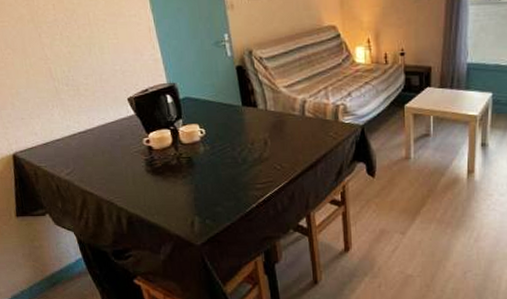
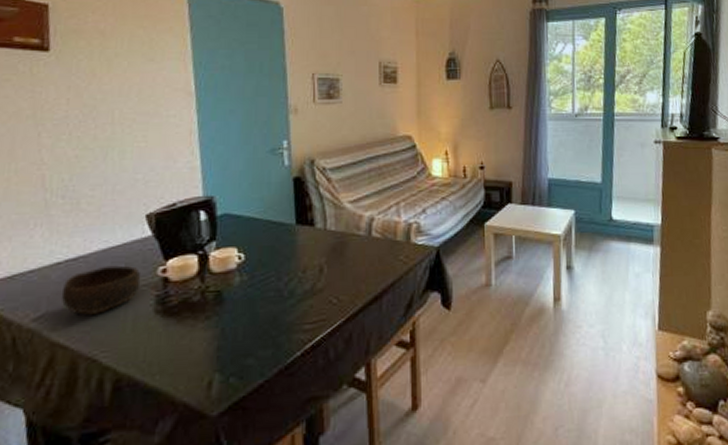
bowl: none [81,137,133,172] -> present [61,265,141,315]

